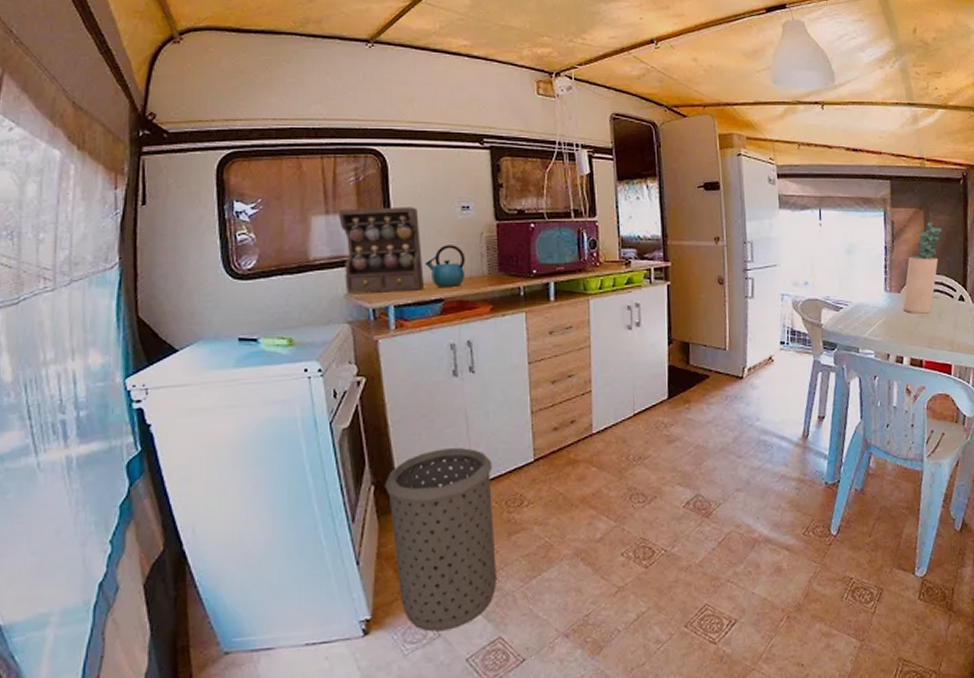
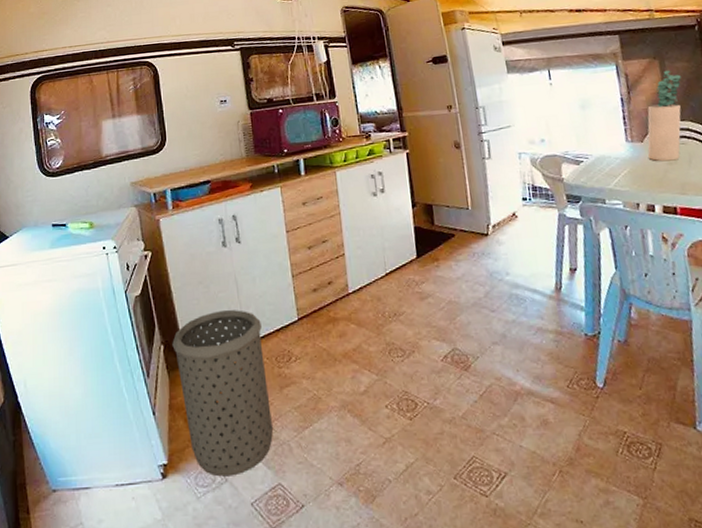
spice rack: present [337,207,424,295] -> none [122,105,194,183]
kettle: present [425,245,466,287] -> none [193,134,227,171]

